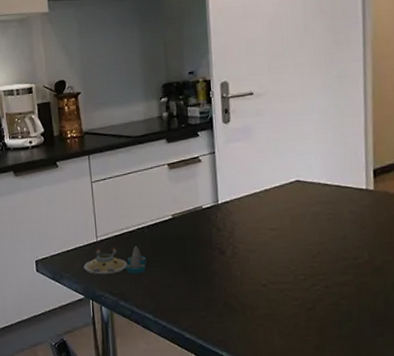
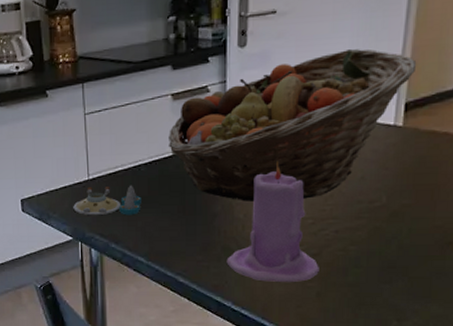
fruit basket: none [167,124,379,260] -> present [169,49,417,202]
candle: none [228,222,315,336] -> present [226,160,319,282]

